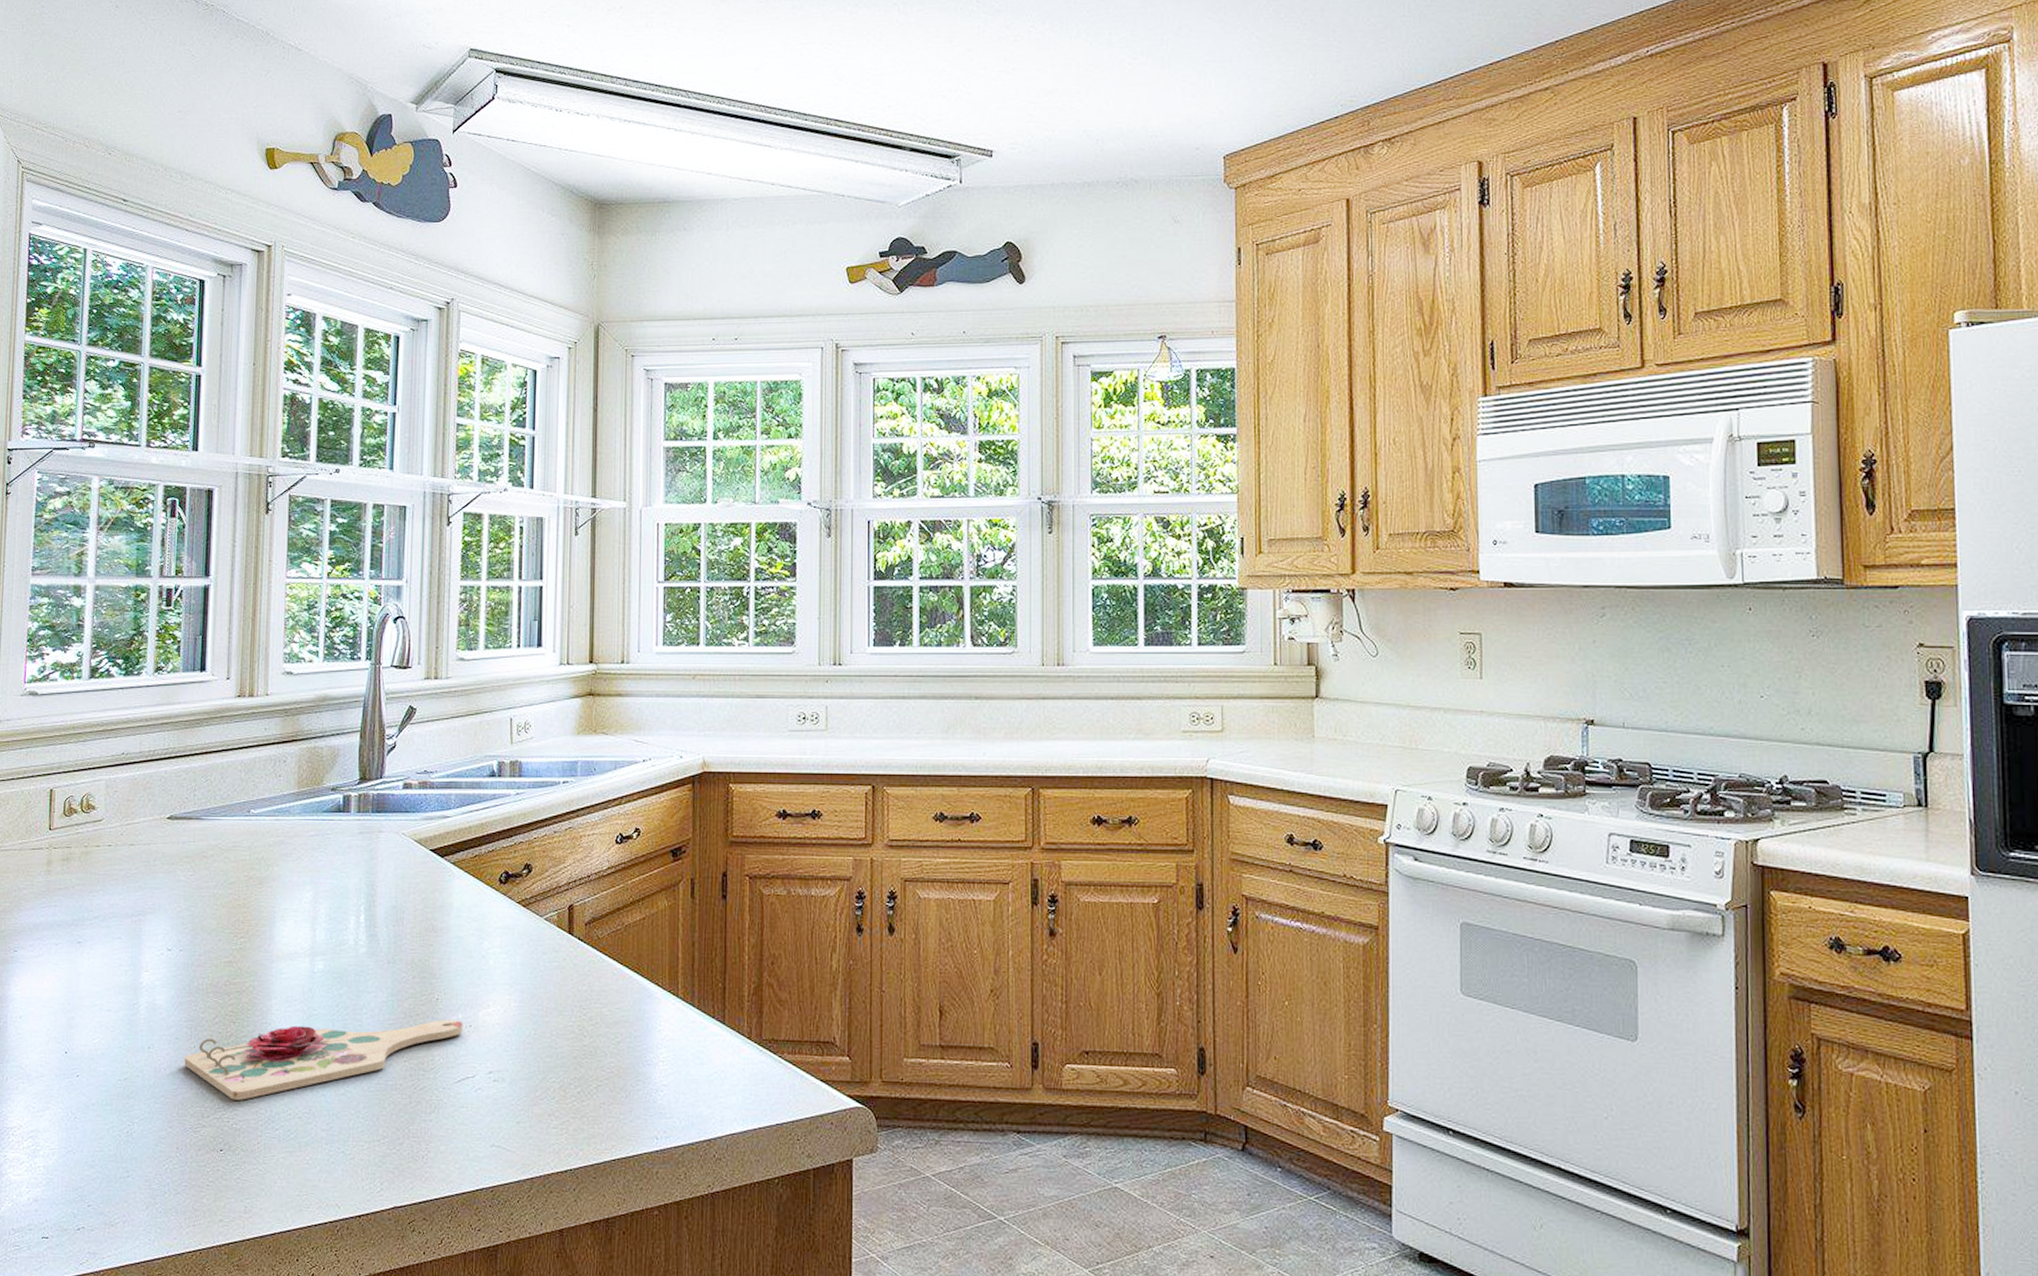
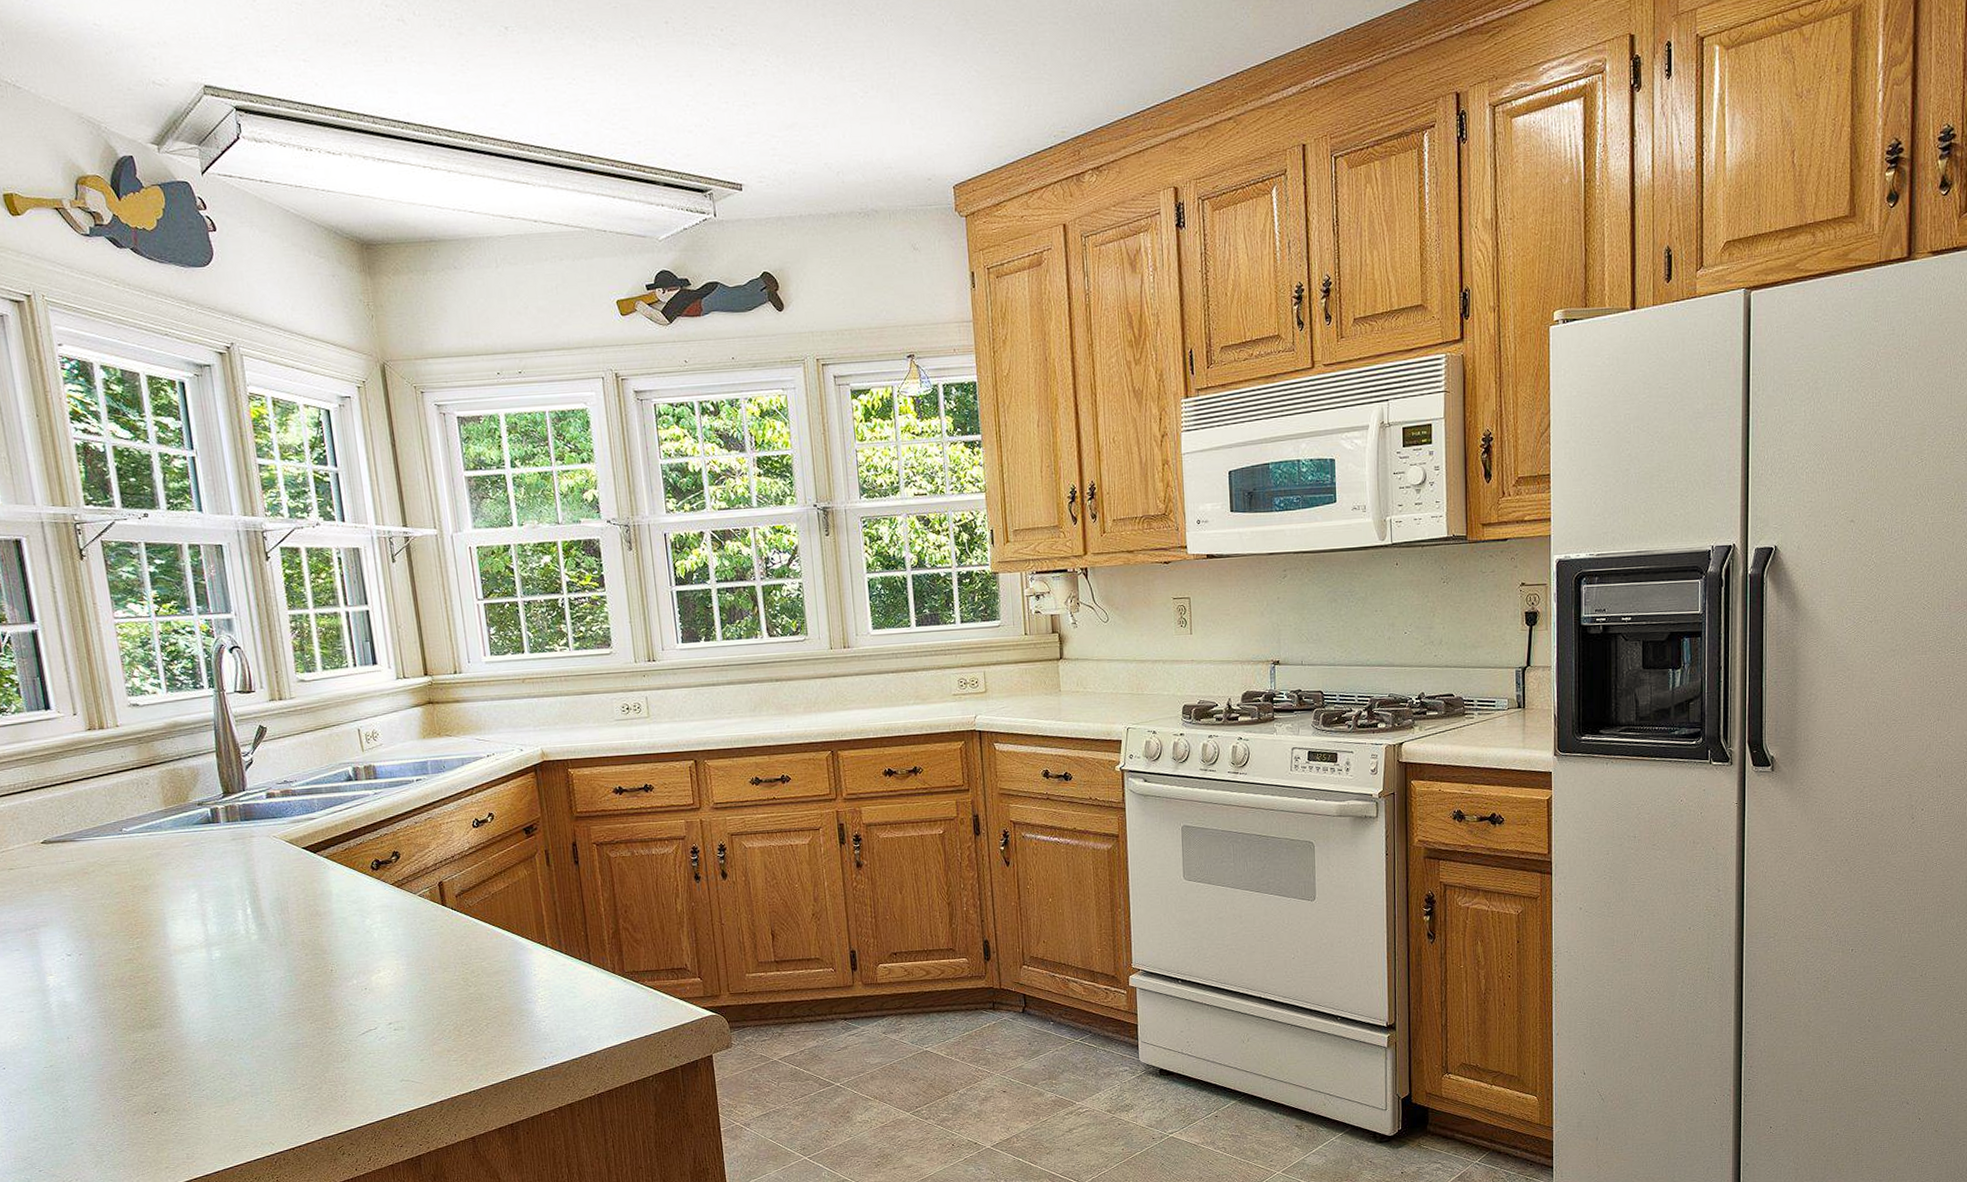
cutting board: present [184,1020,463,1100] -> none [104,985,360,1072]

